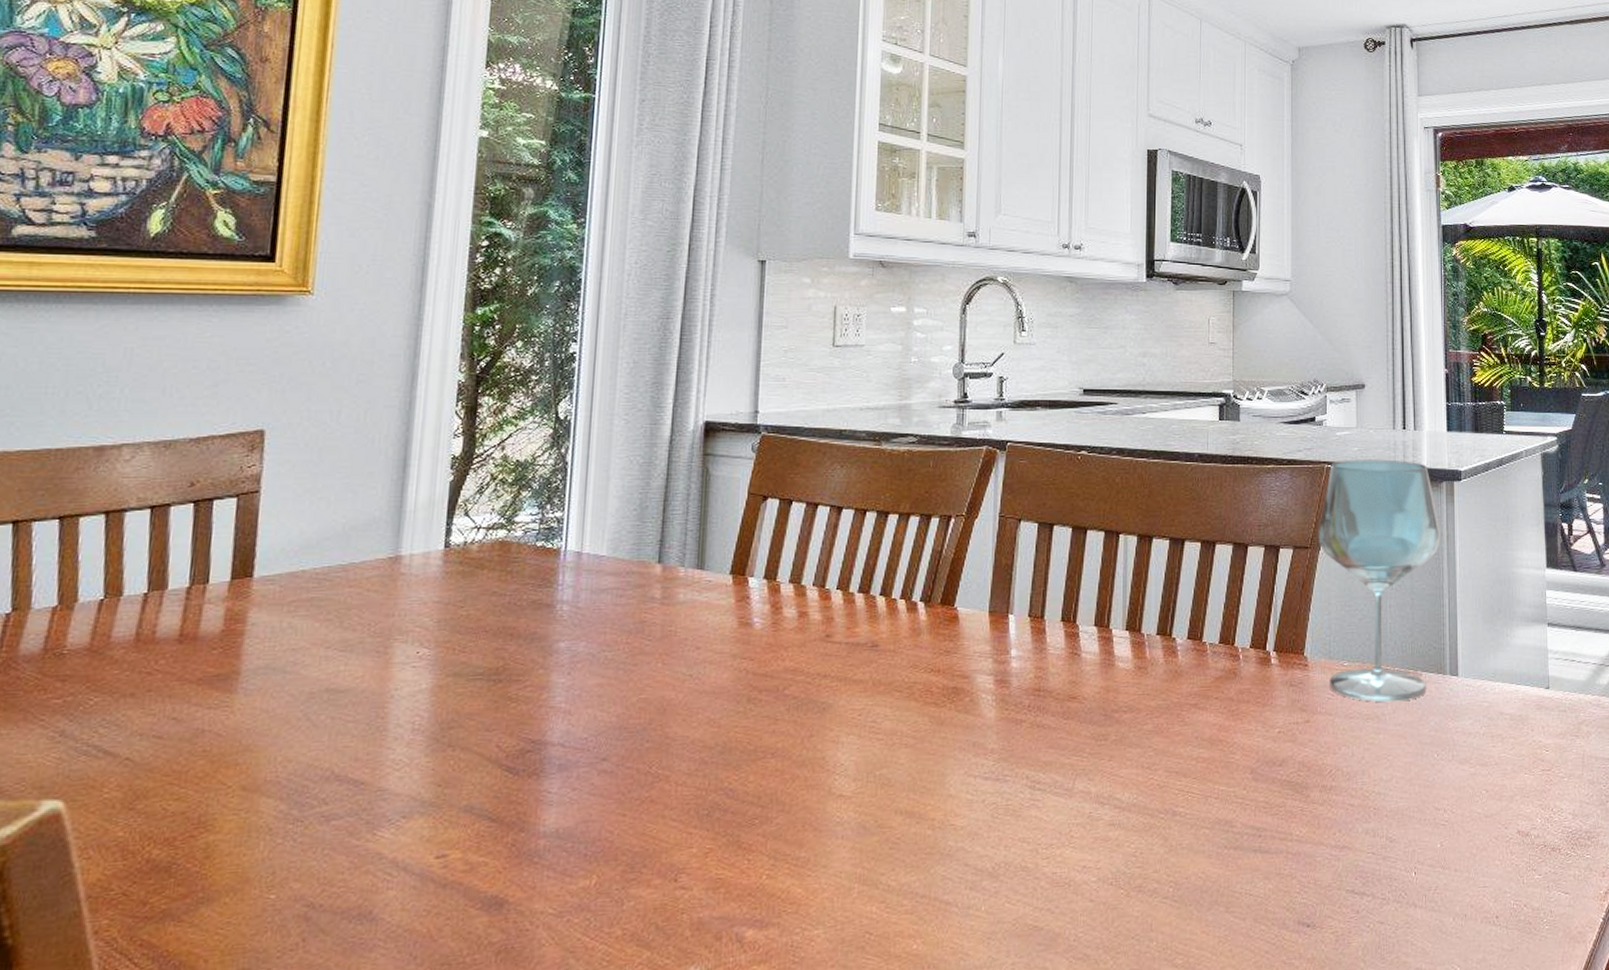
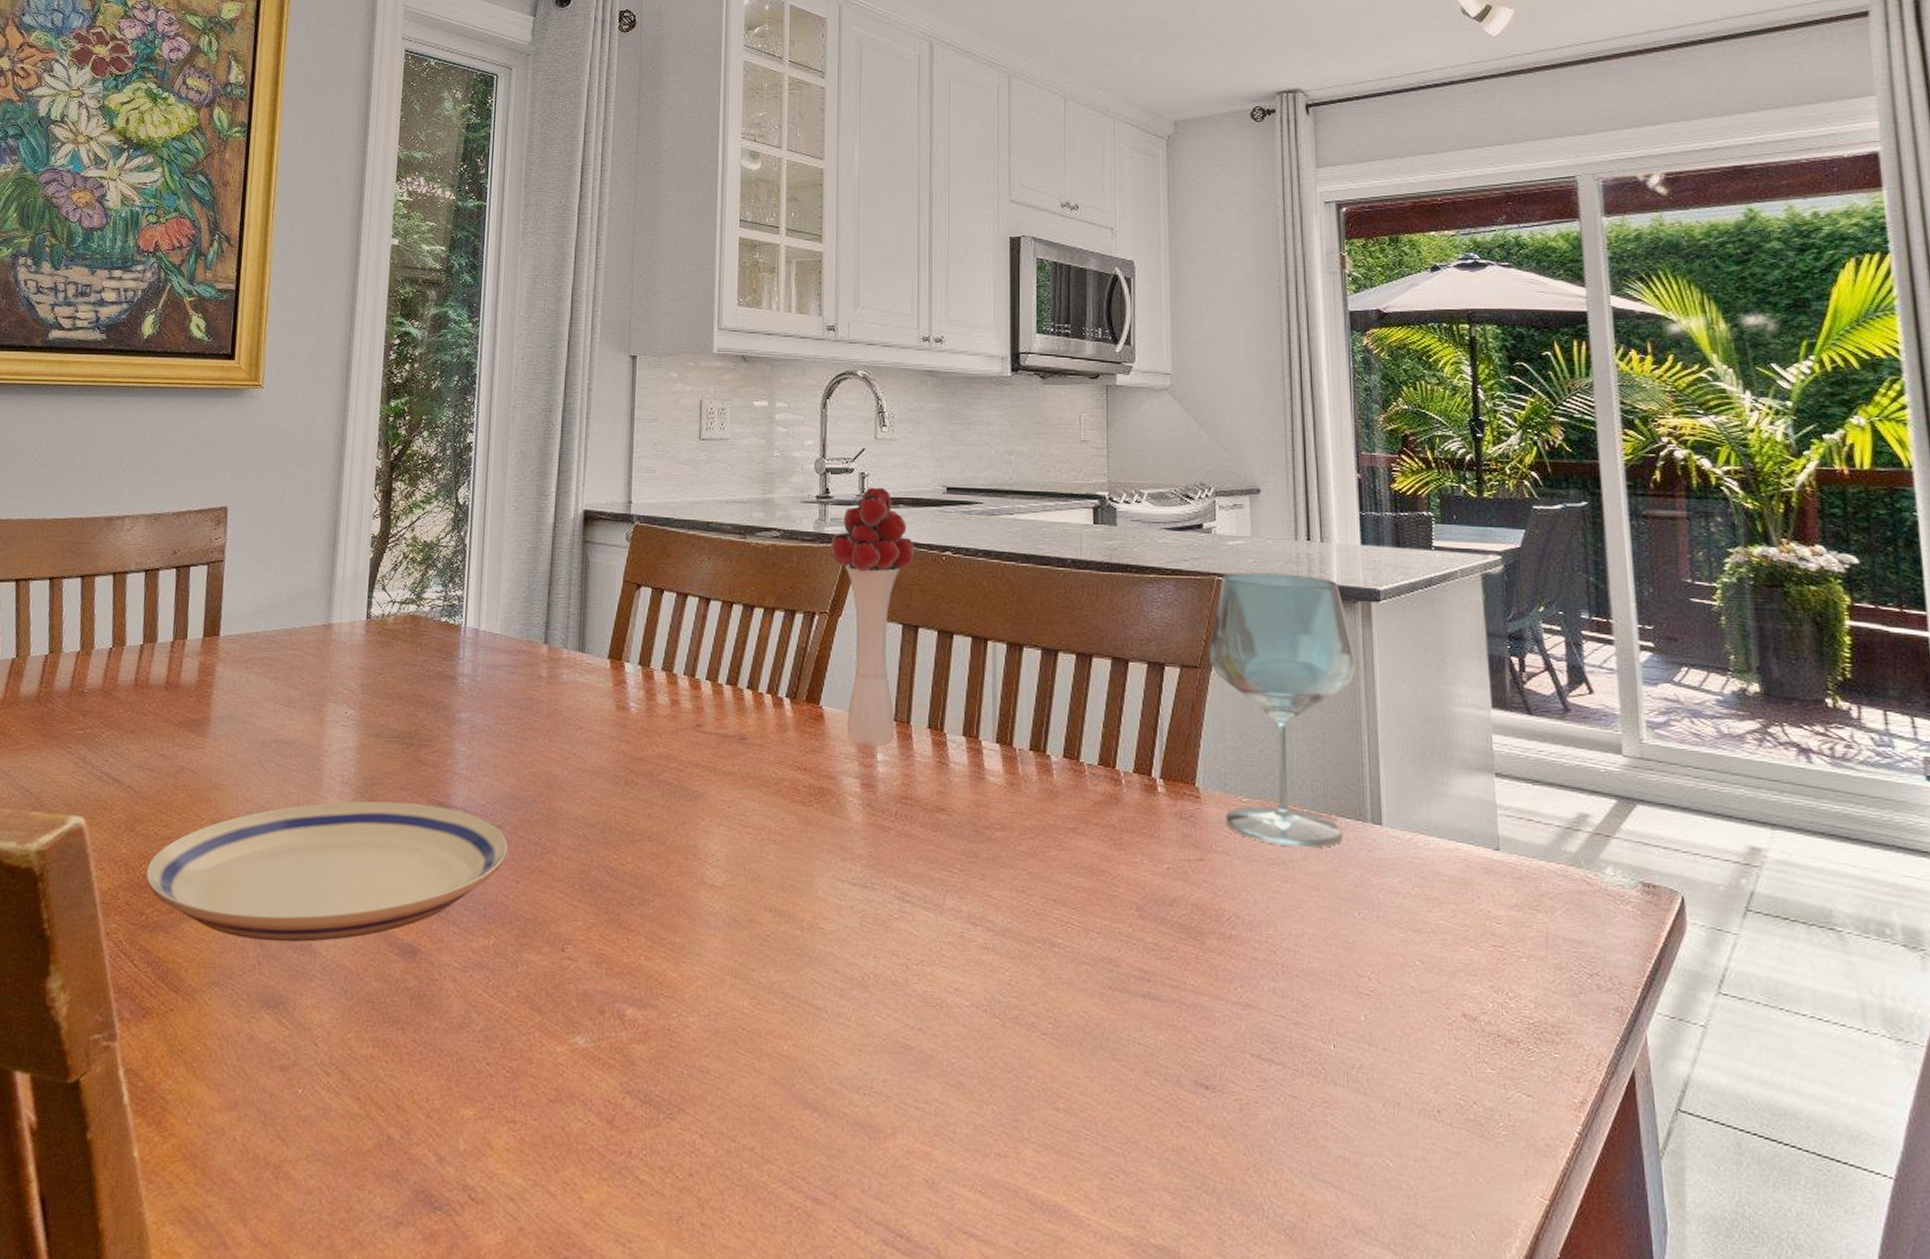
plate: none [150,744,614,915] -> present [145,801,508,942]
flower bouquet: none [968,390,1052,644] -> present [831,487,915,747]

